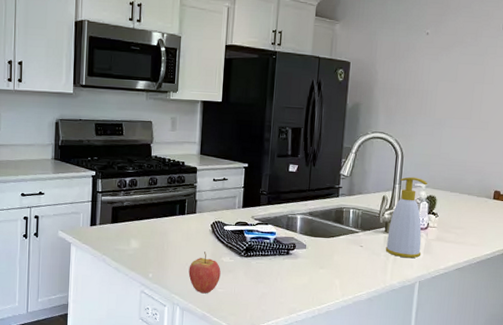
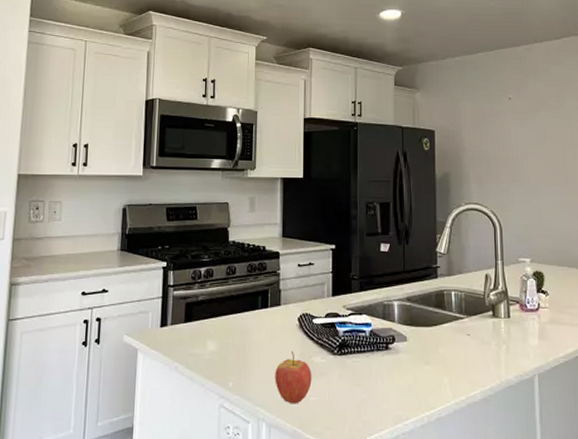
soap bottle: present [385,176,427,259] -> none [495,251,536,346]

